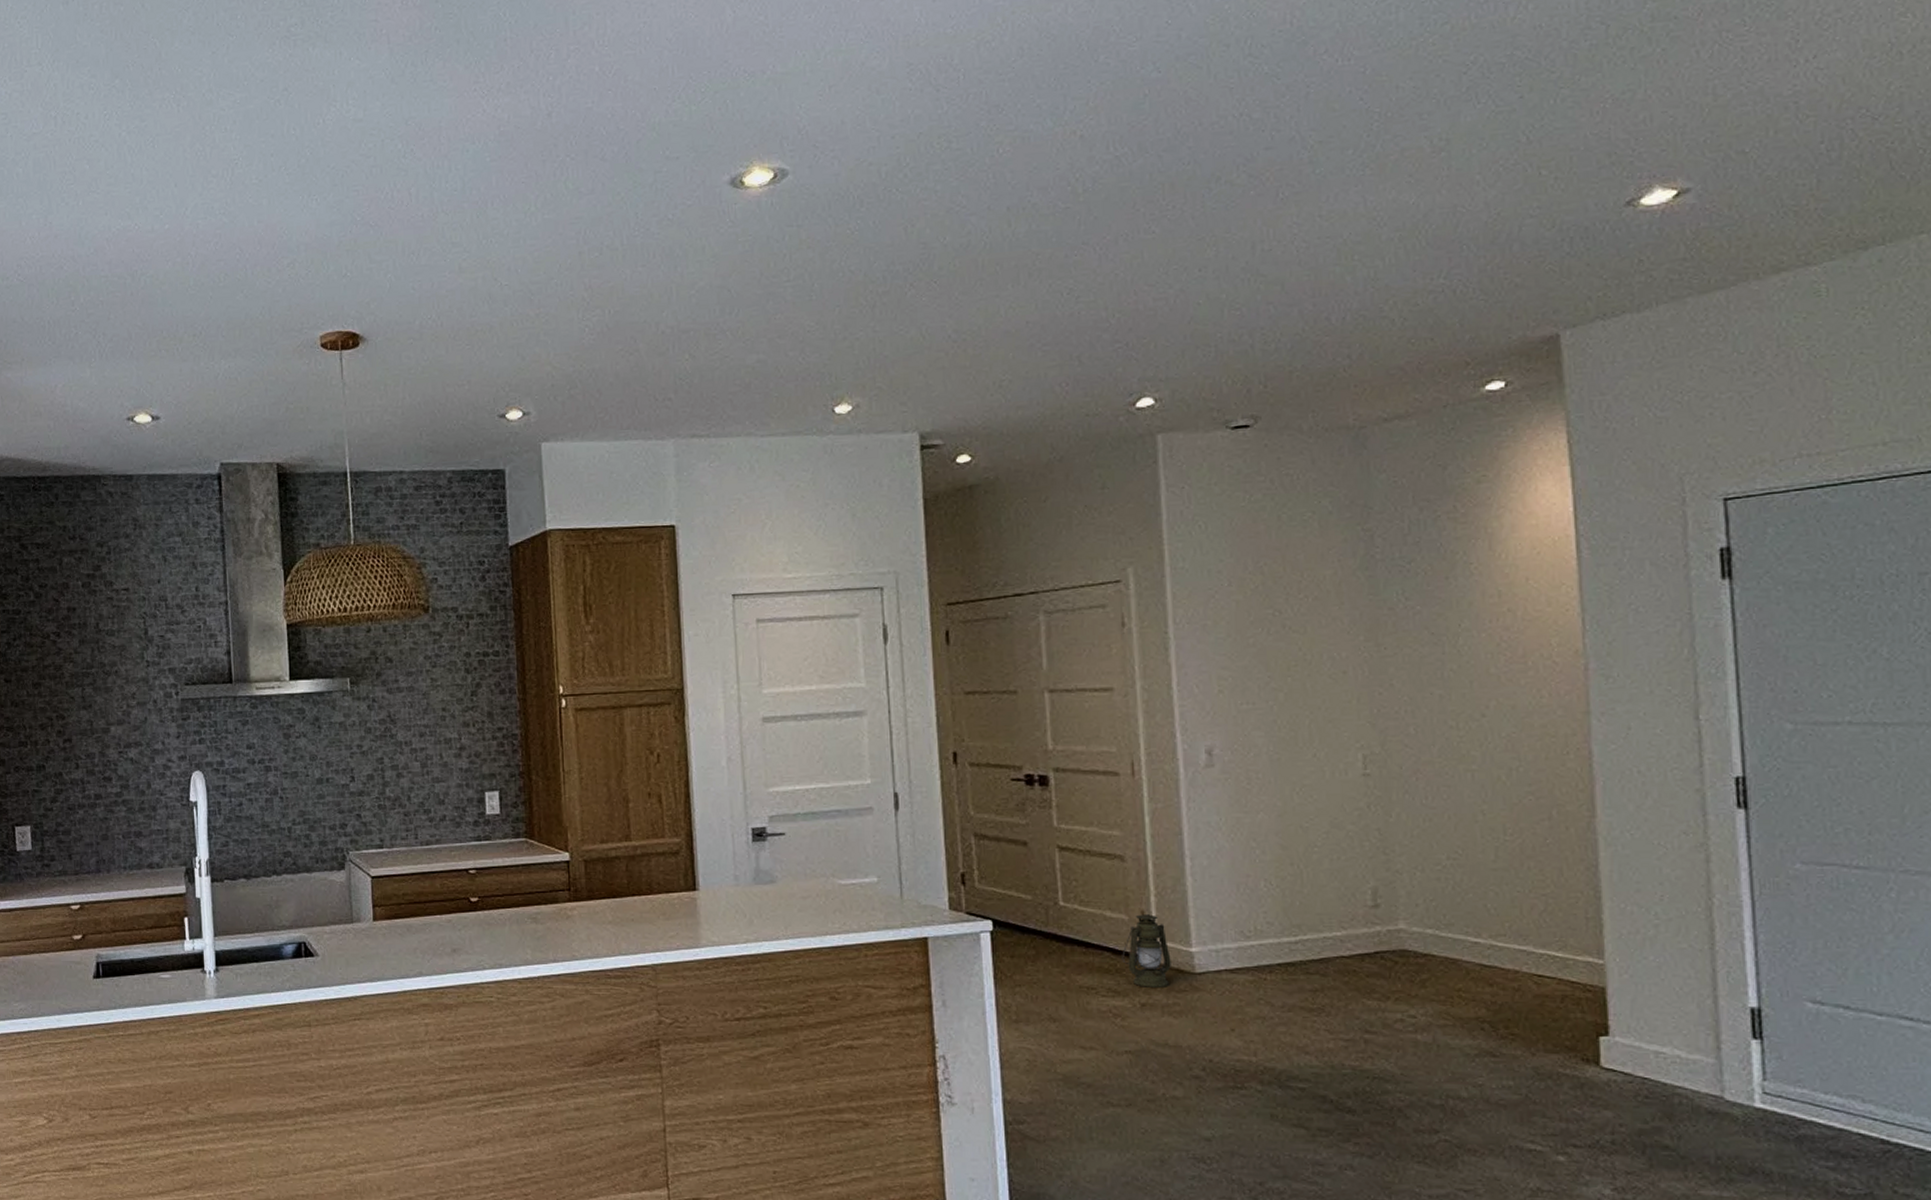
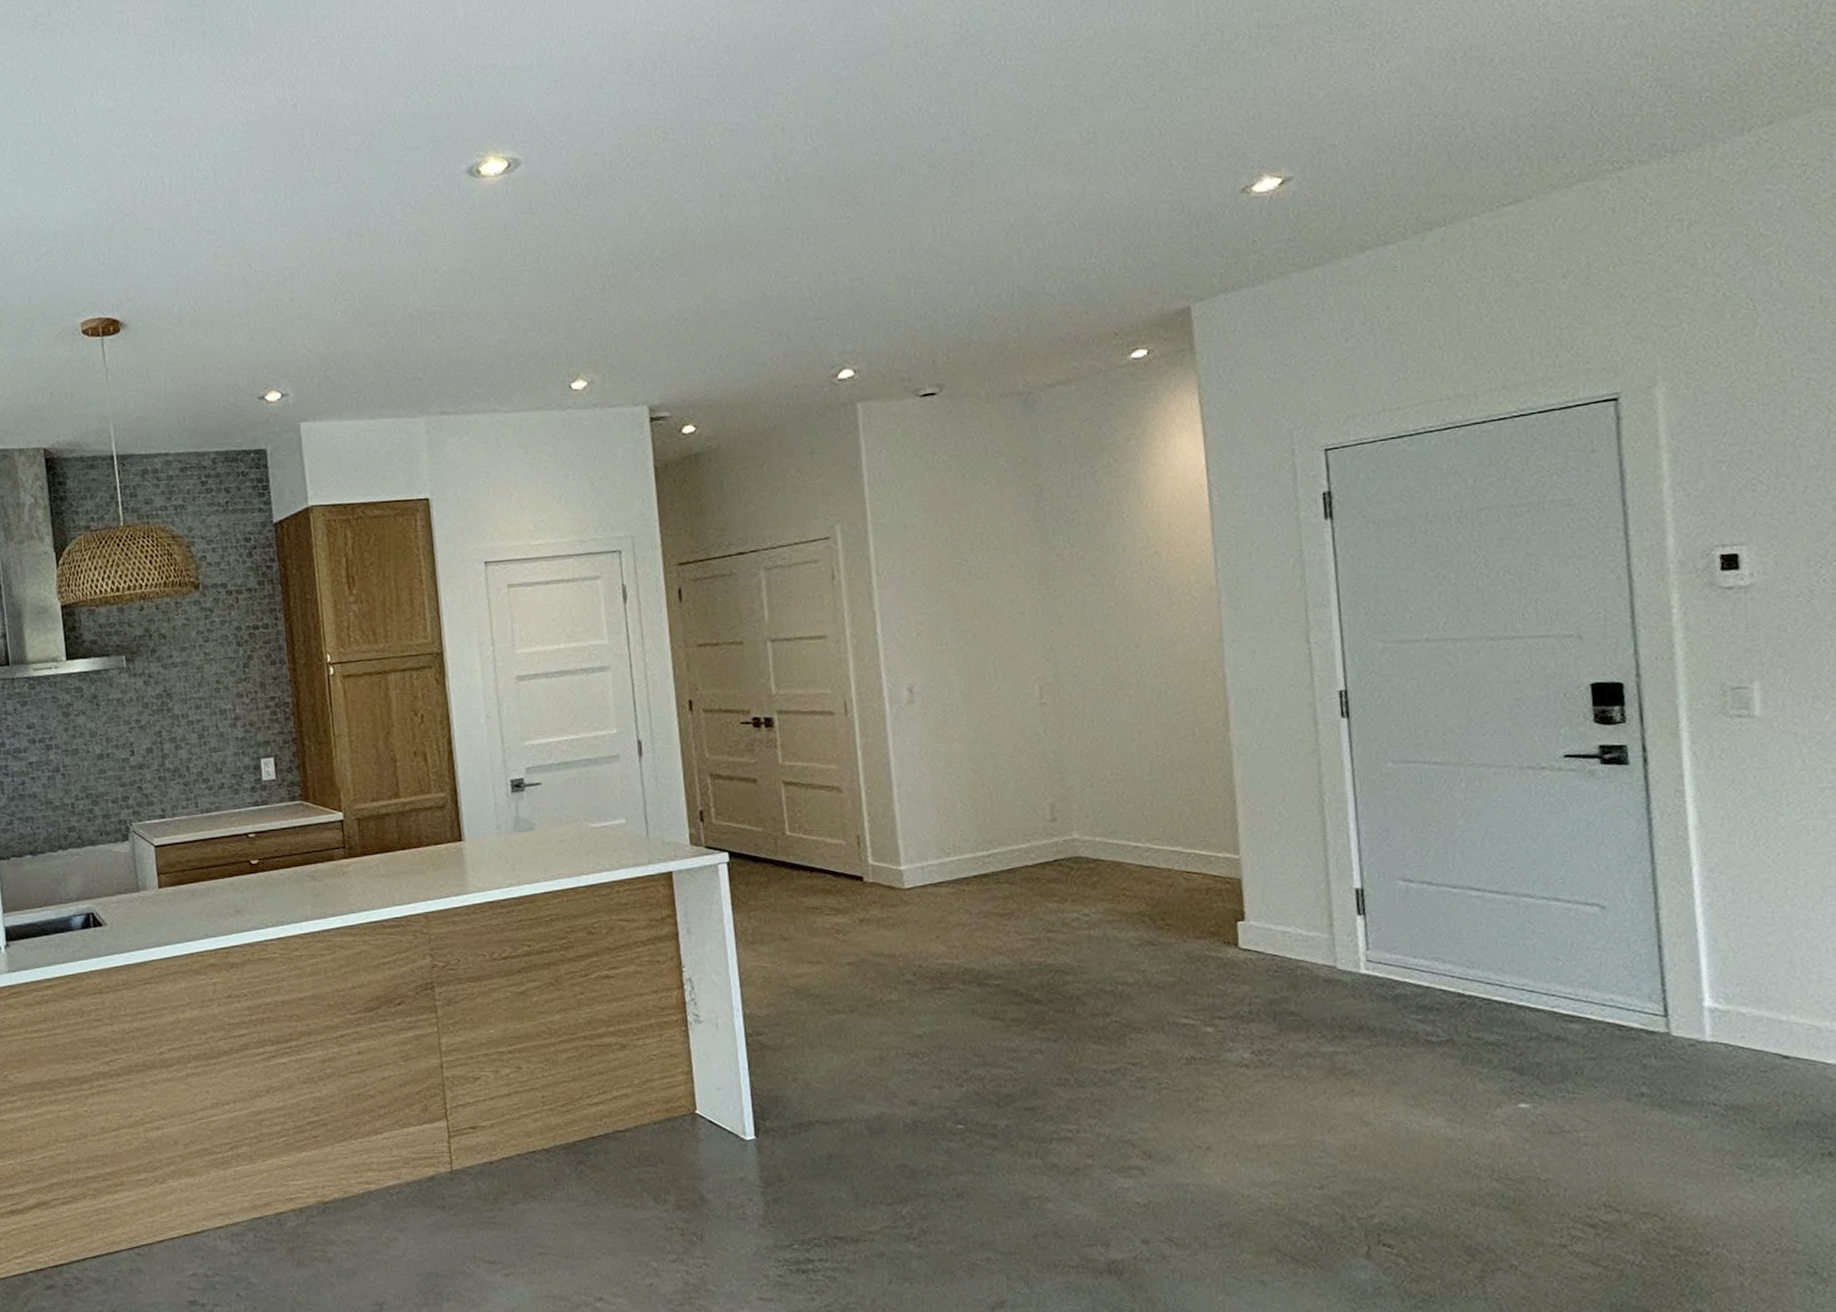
lantern: present [1122,914,1171,987] -> none [841,838,884,905]

